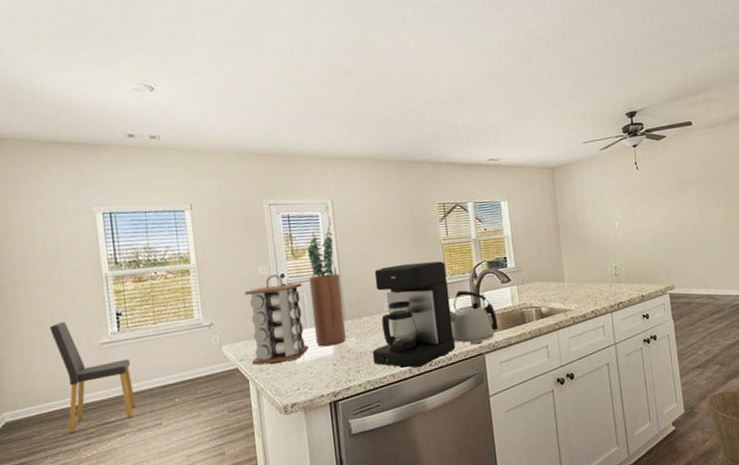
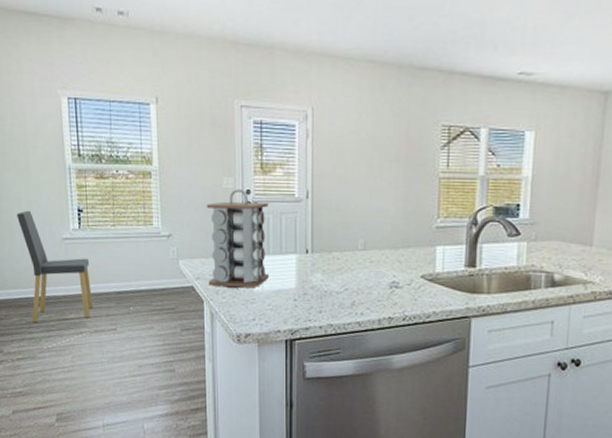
vase: present [307,227,347,347] -> none [277,141,313,279]
coffee maker: present [372,261,456,369] -> none [338,196,441,320]
kettle: present [449,290,498,345] -> none [435,238,495,305]

